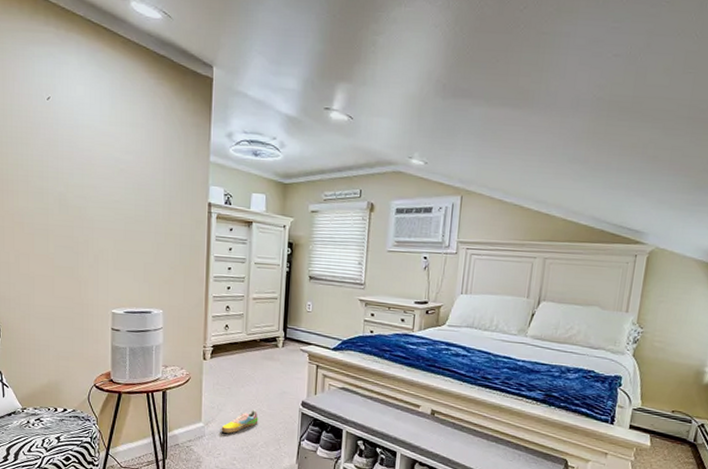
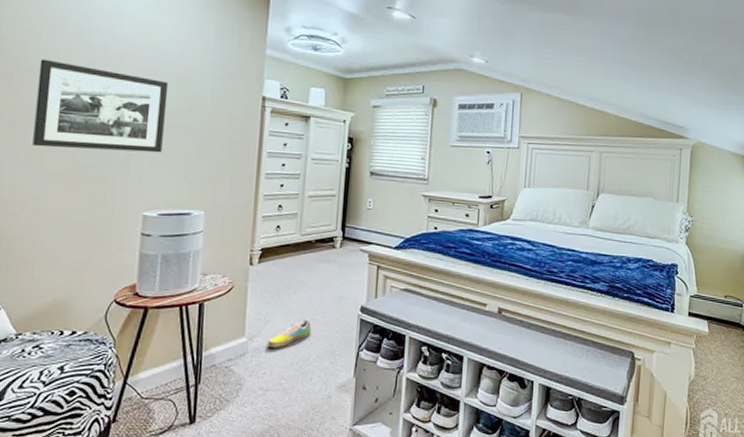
picture frame: none [18,170,126,257] -> present [32,59,169,153]

